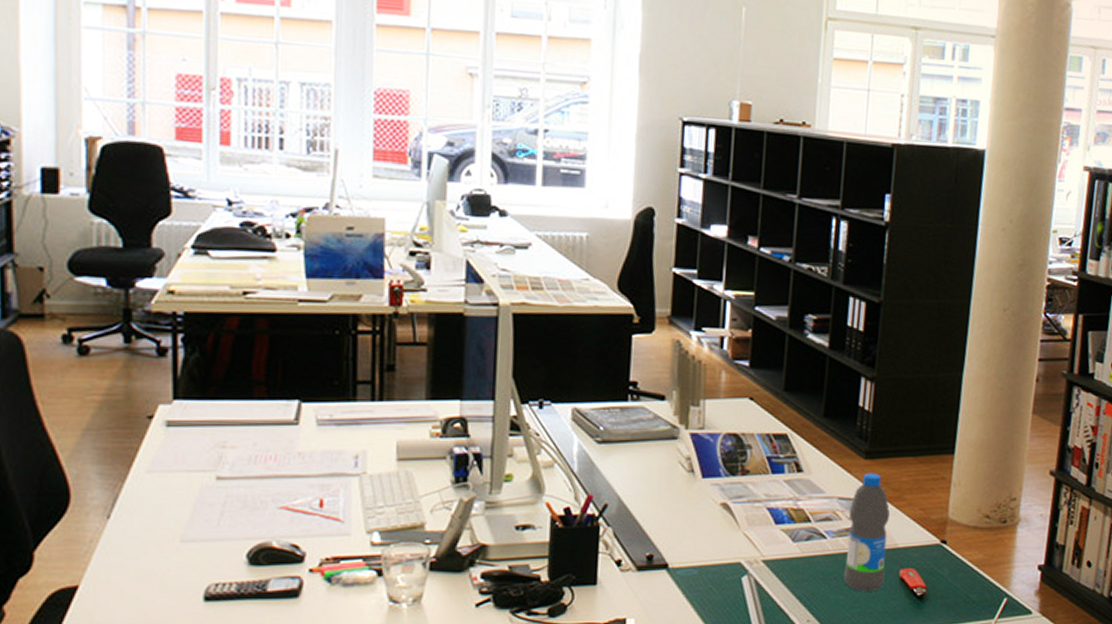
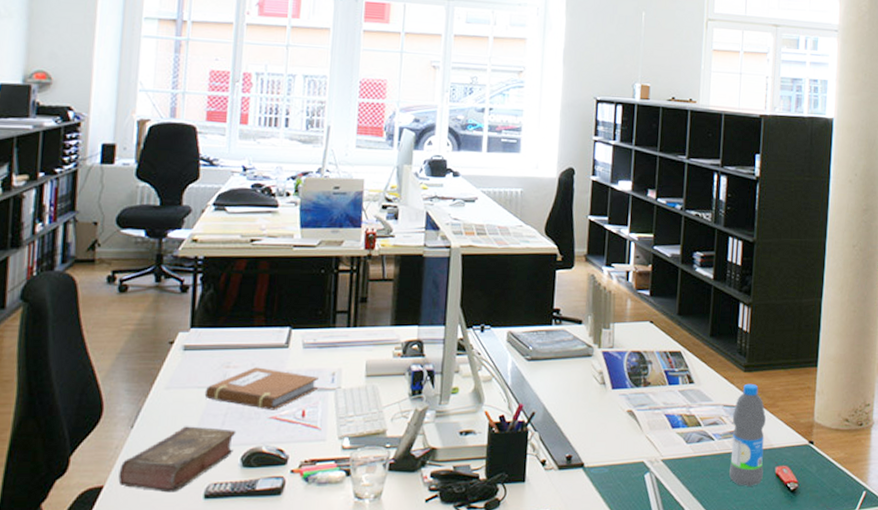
book: none [96,517,239,594] -> present [118,426,237,493]
notebook: none [196,448,338,499] -> present [204,367,319,410]

